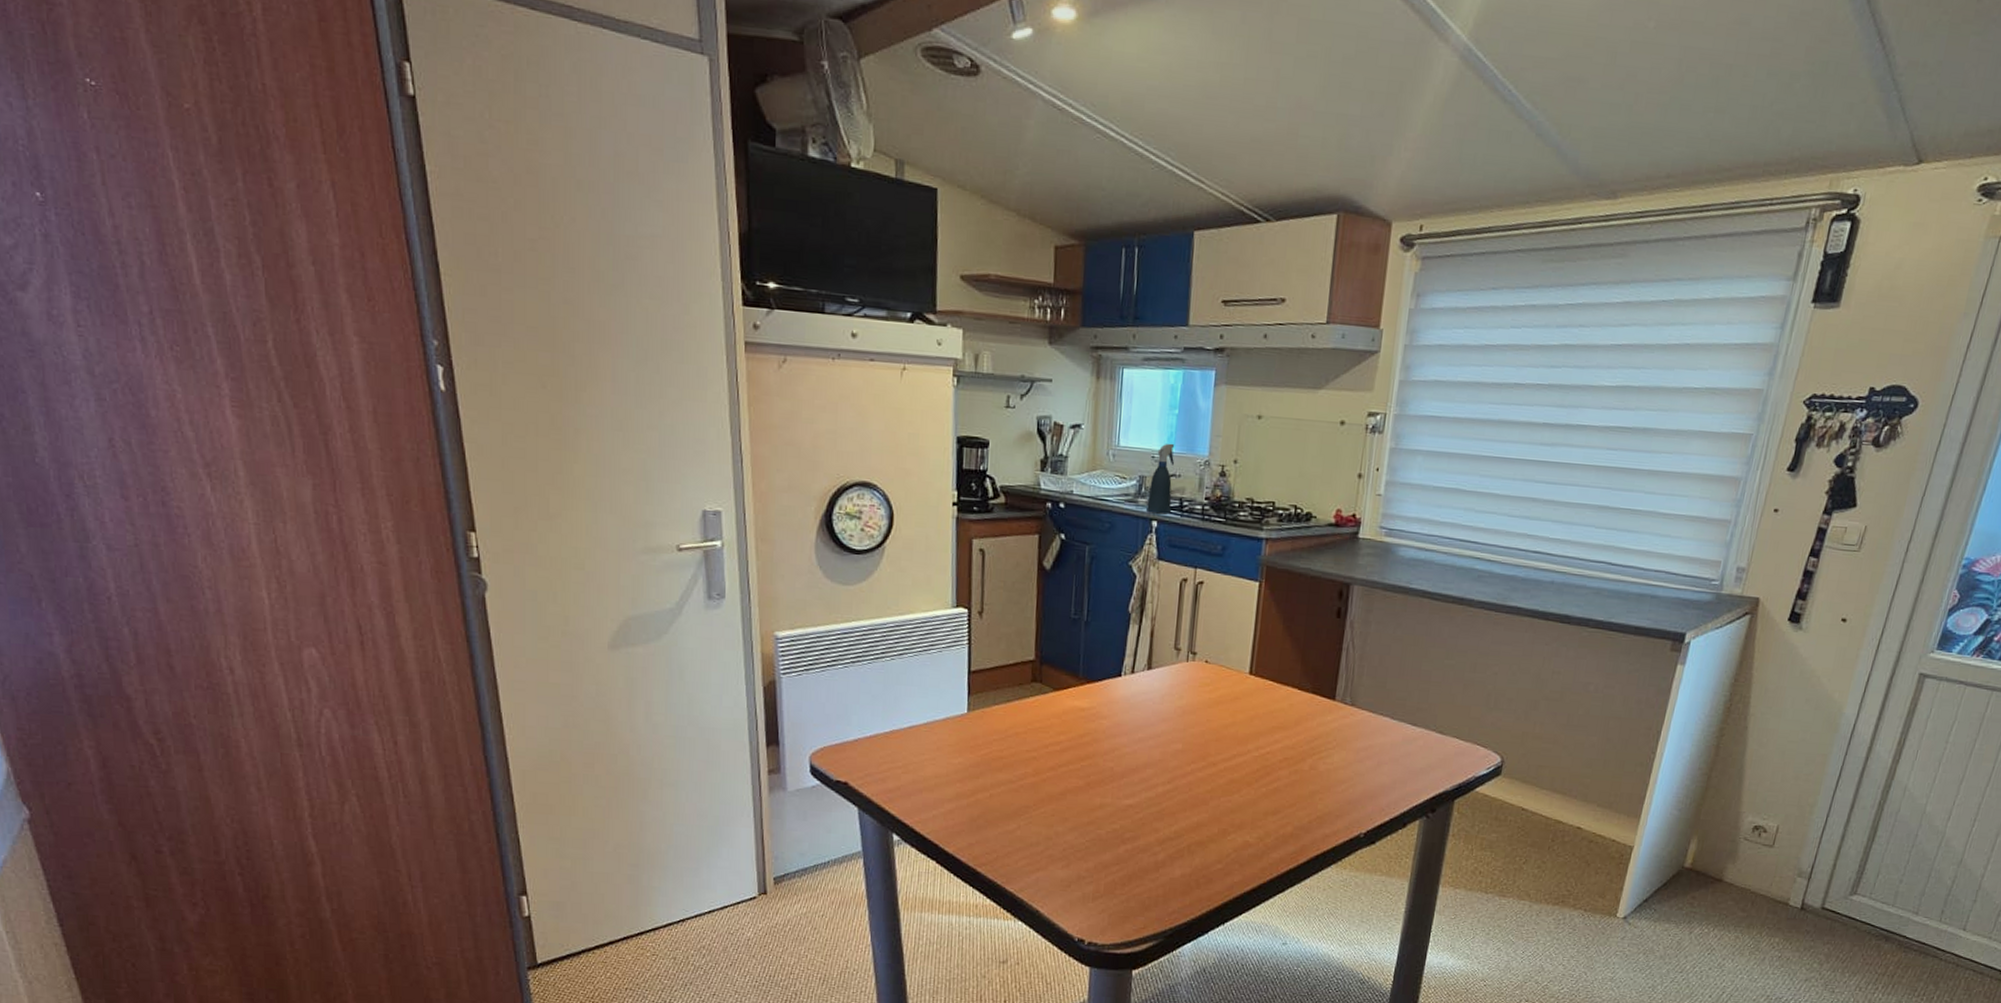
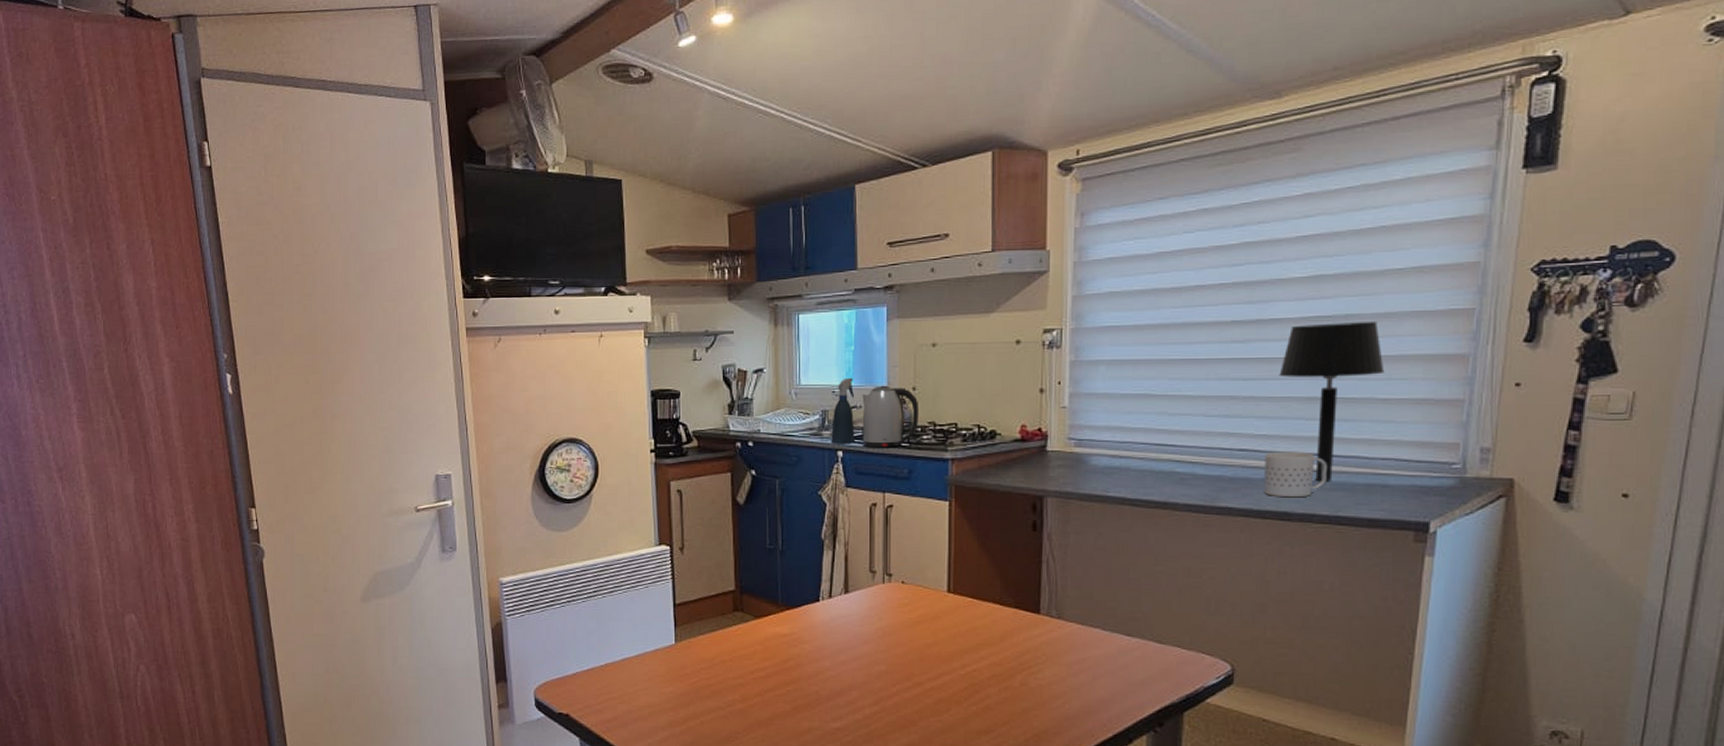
kettle: none [1178,455,1239,523] -> present [862,385,920,448]
mug: none [1550,556,1608,603] -> present [1263,451,1327,498]
table lamp: none [1578,433,1670,589] -> present [1279,322,1385,482]

